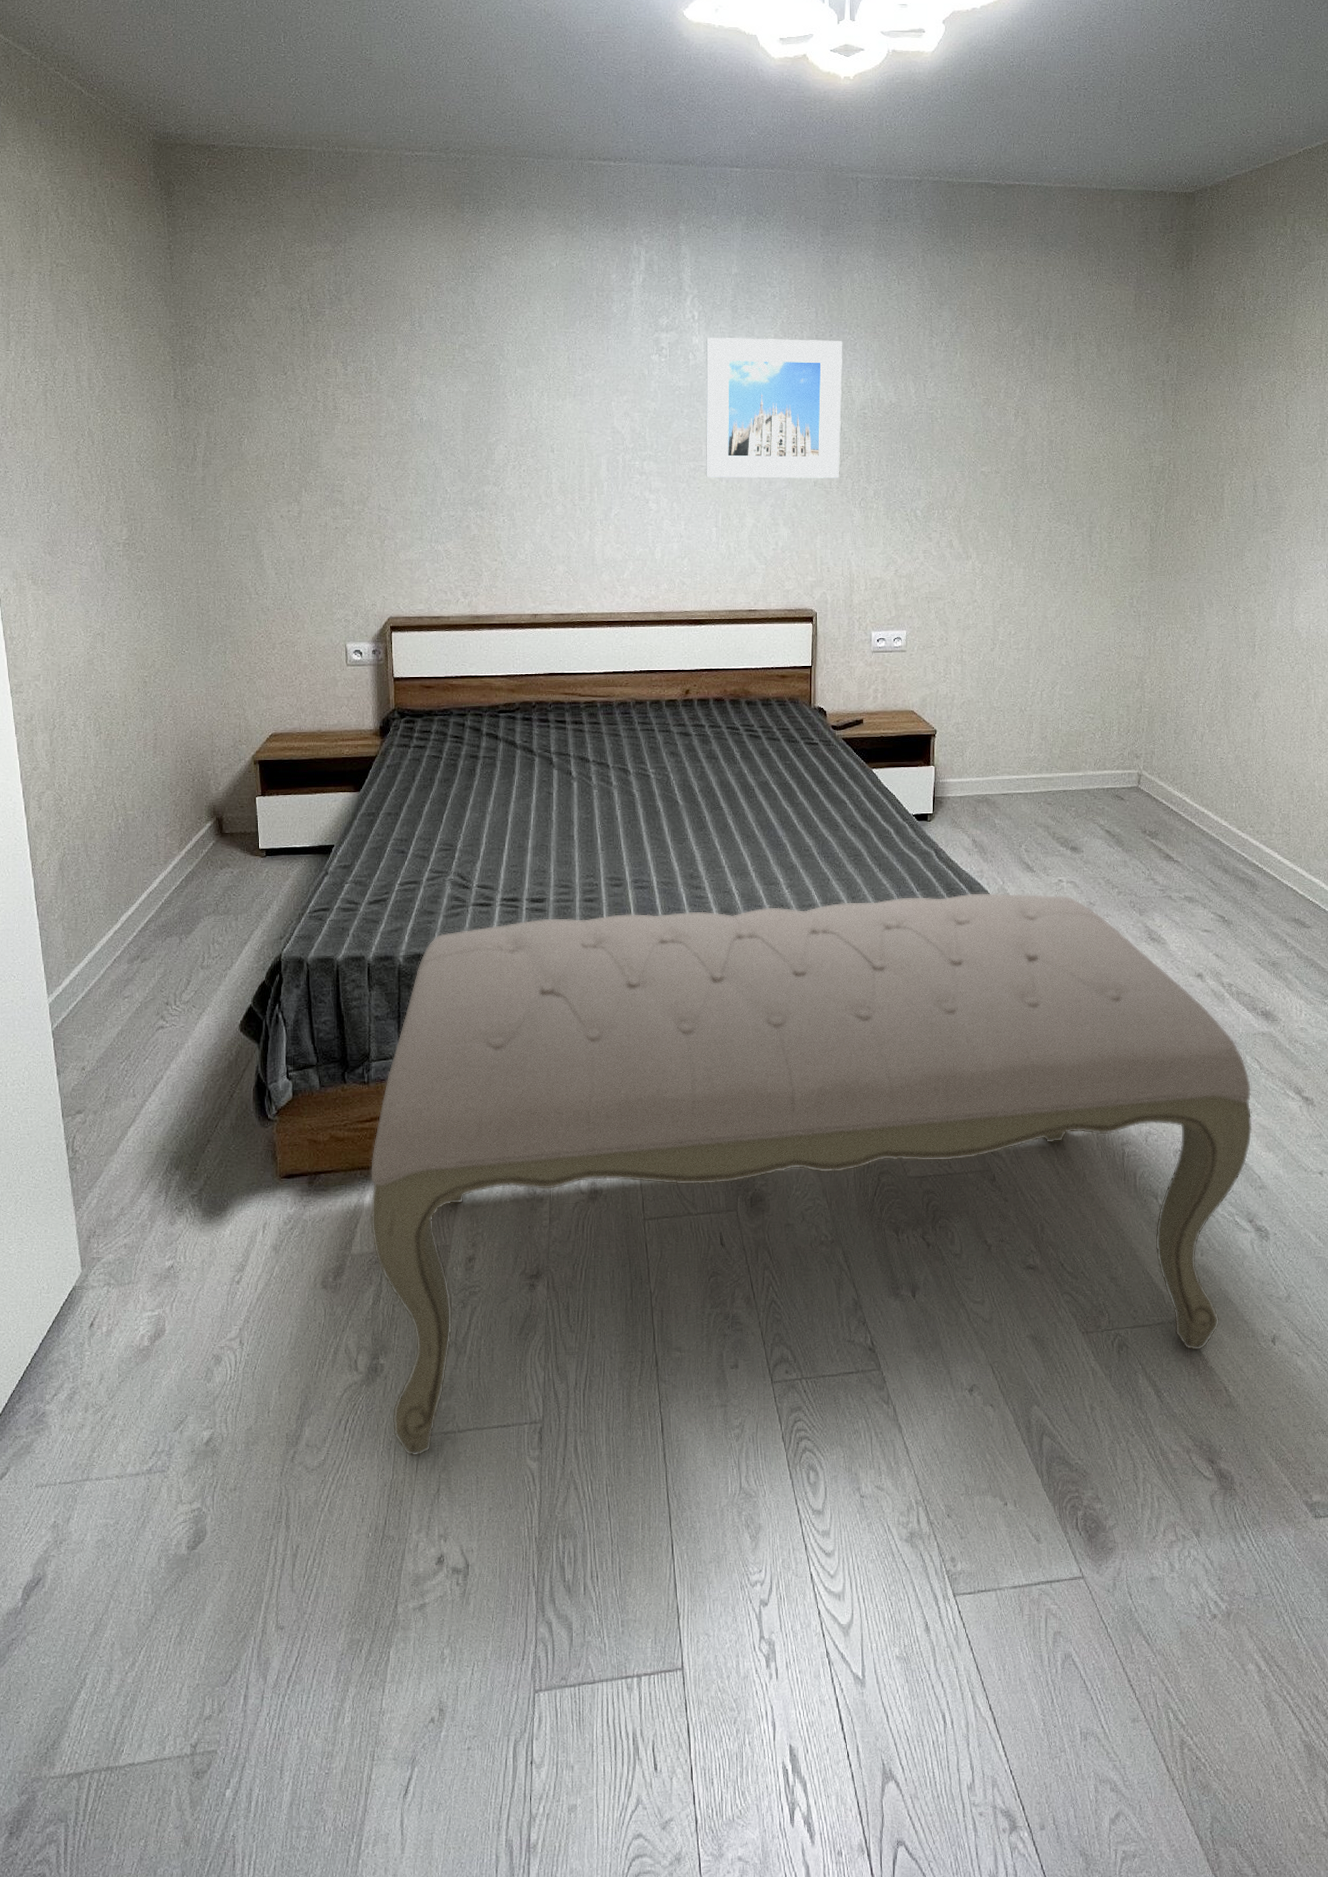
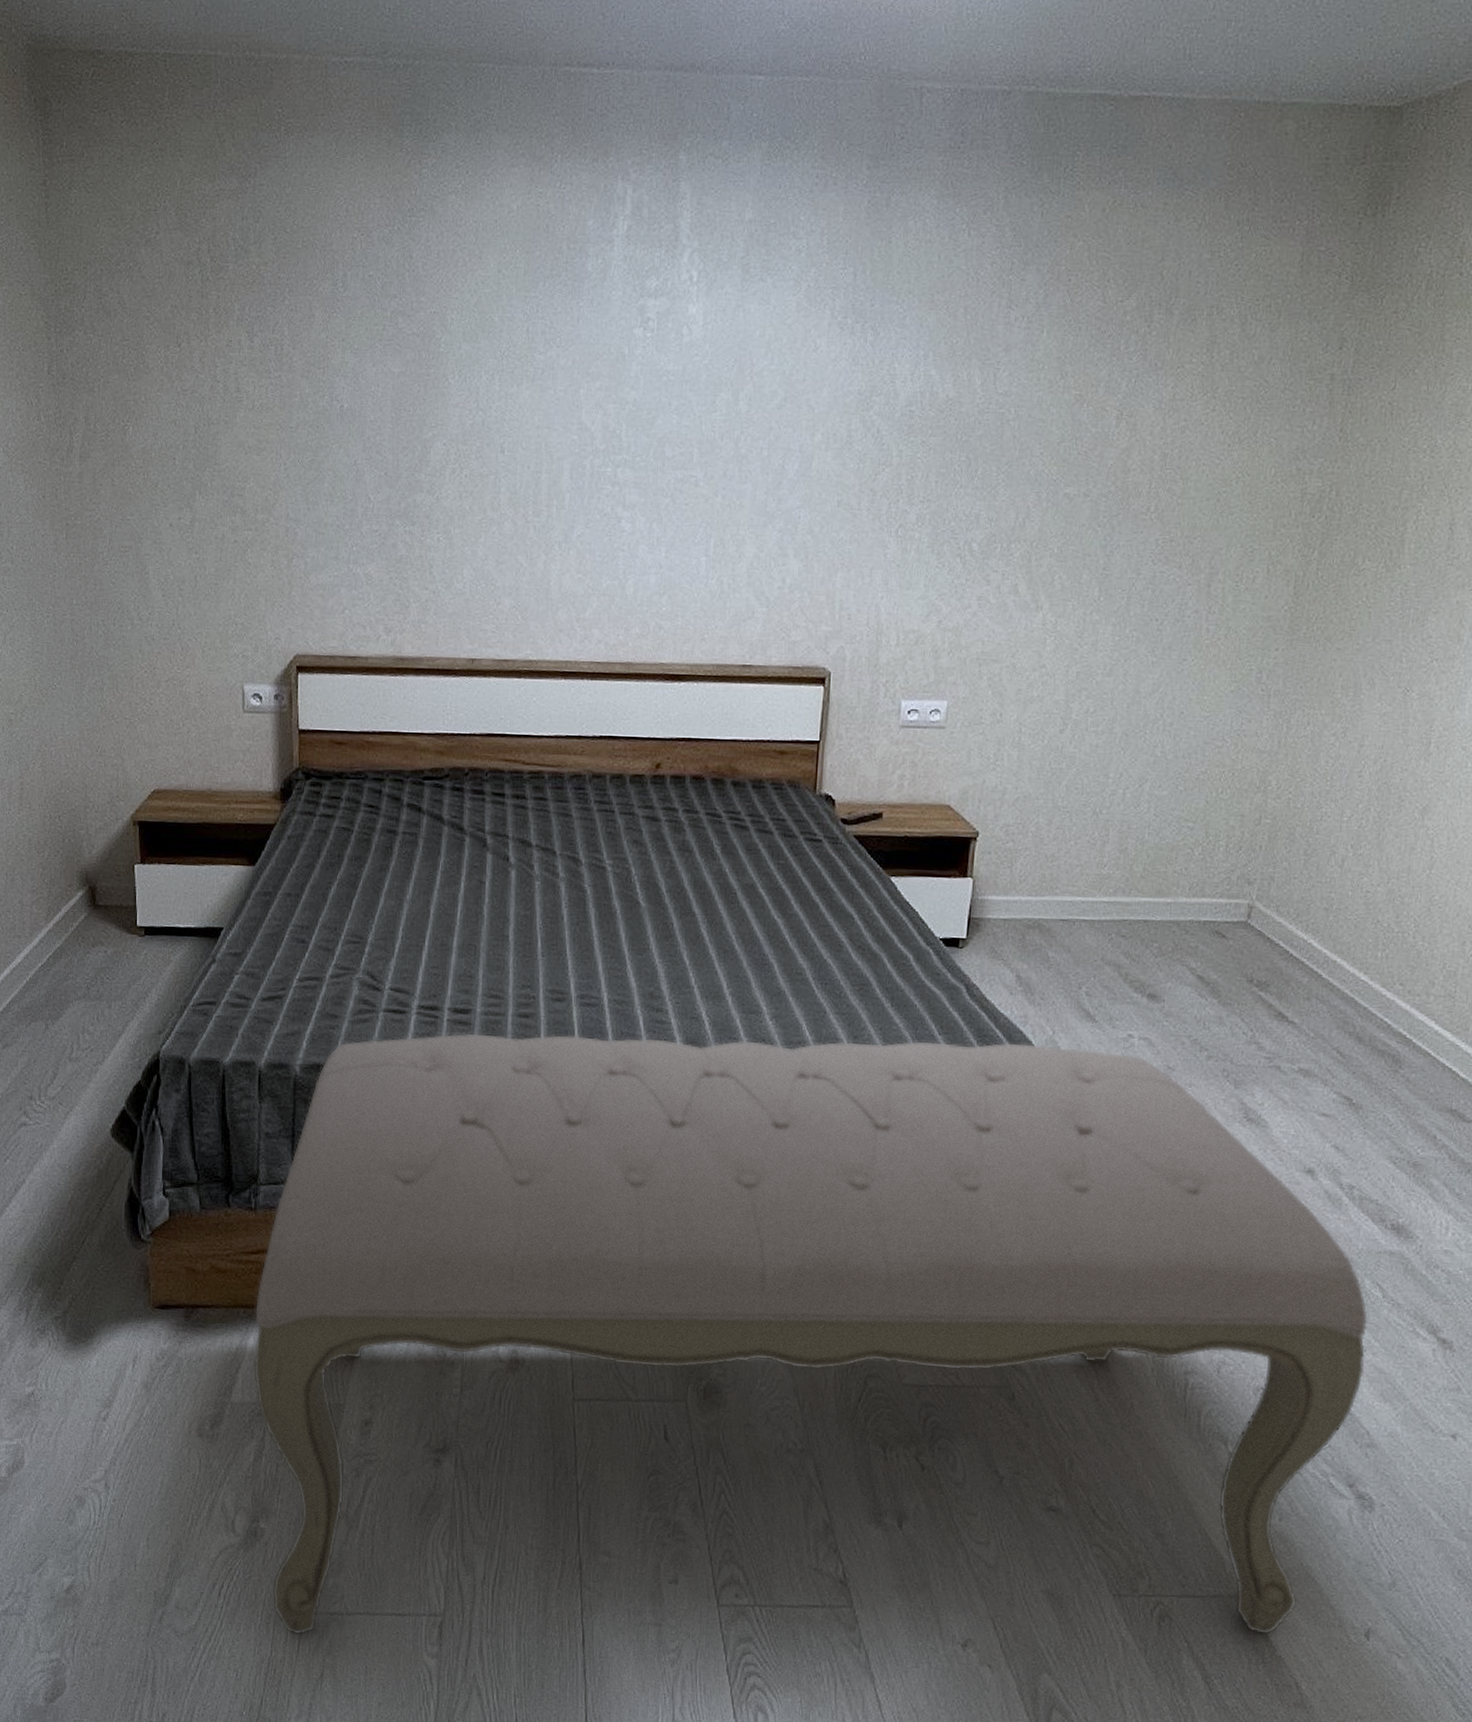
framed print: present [706,338,842,478] -> none [697,306,887,497]

